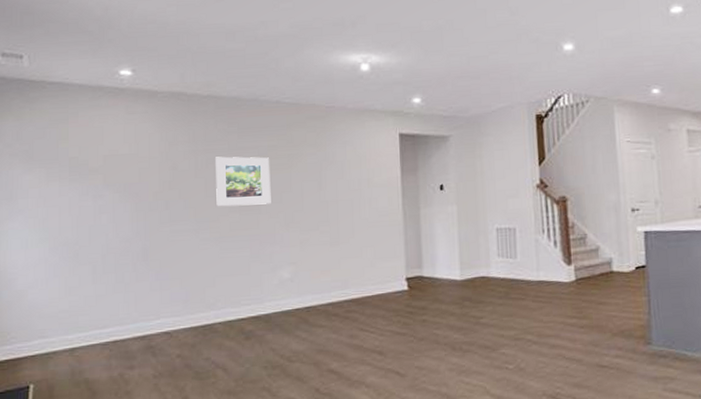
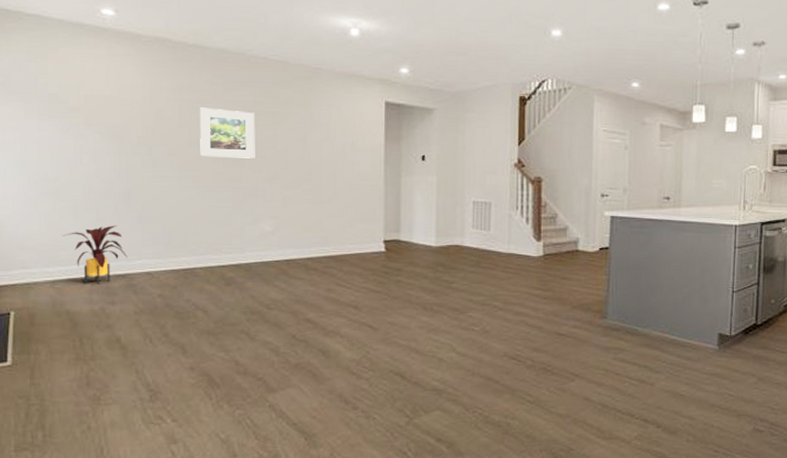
house plant: none [81,285,146,349] -> present [62,225,128,284]

